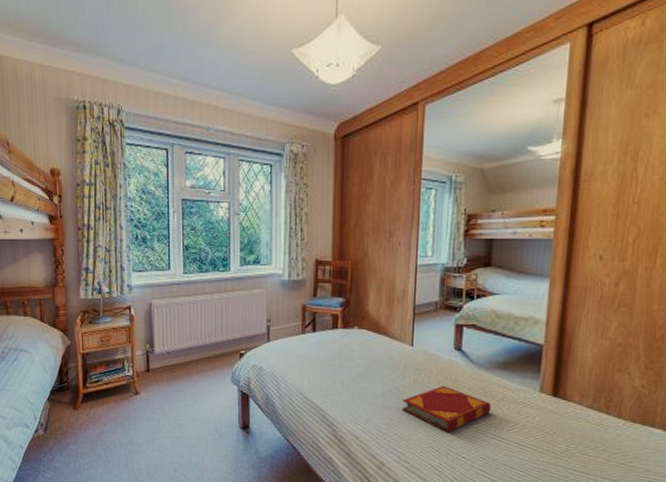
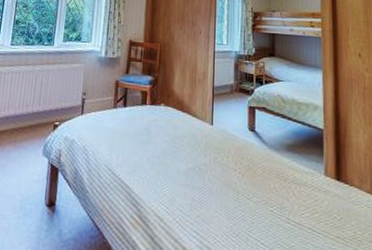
hardback book: present [401,386,492,433] -> none [203,166,284,216]

